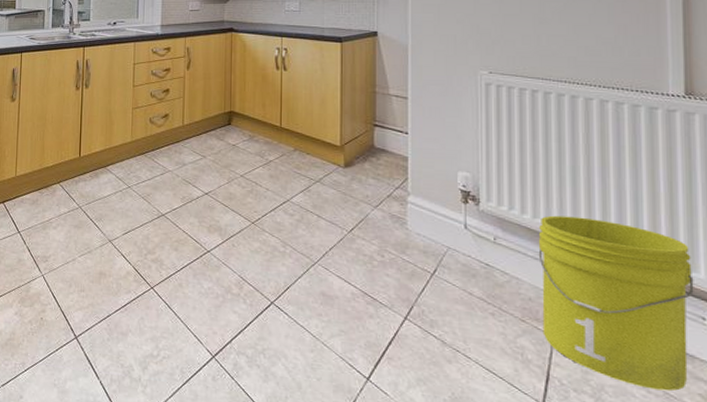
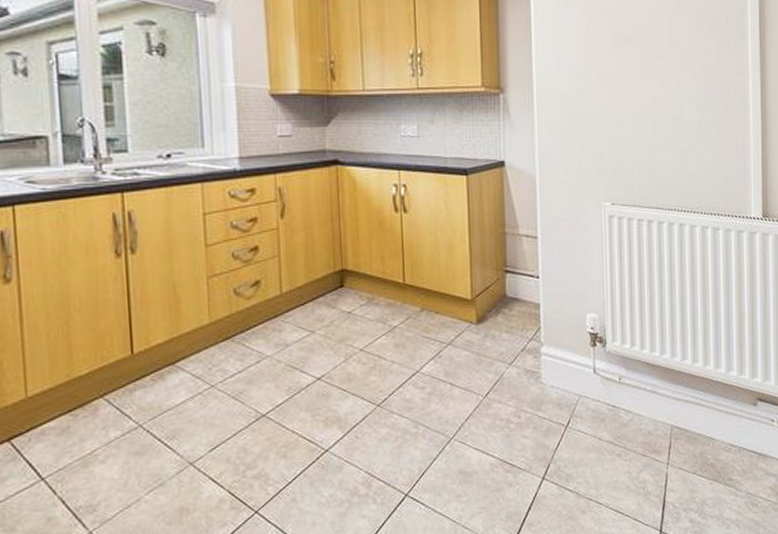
bucket: present [538,215,694,391] -> none [655,344,767,493]

